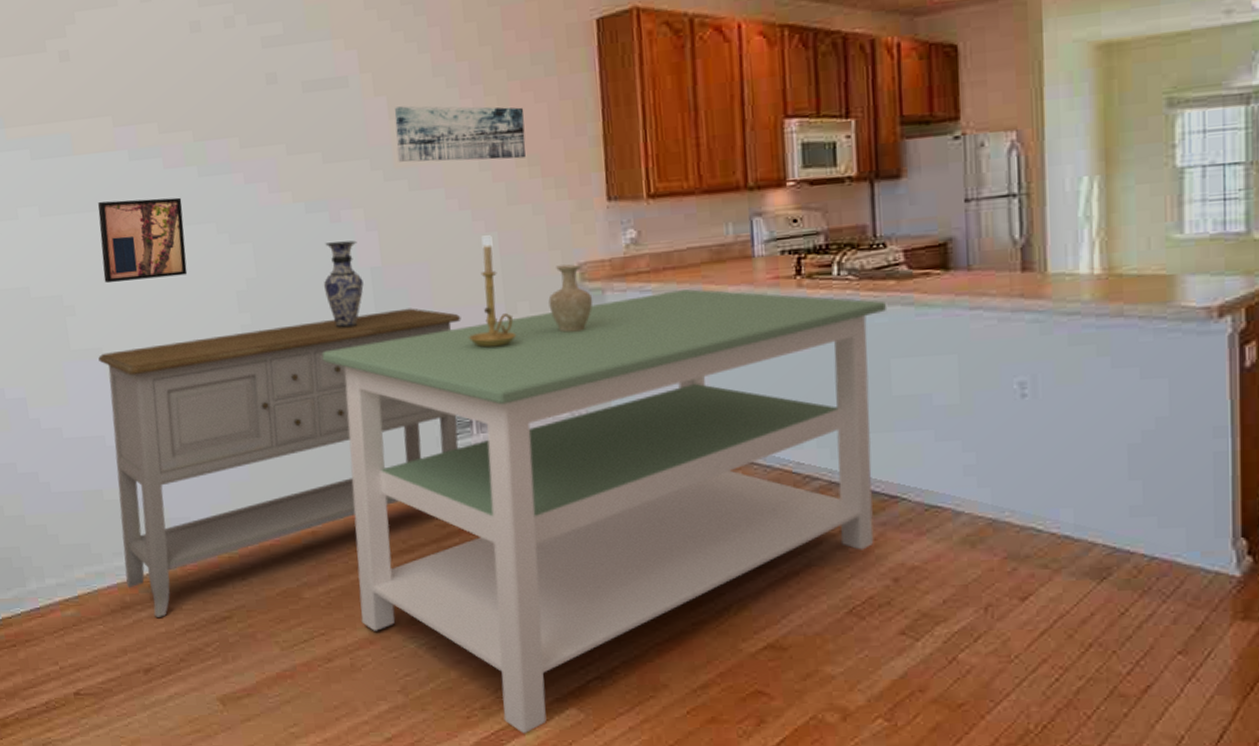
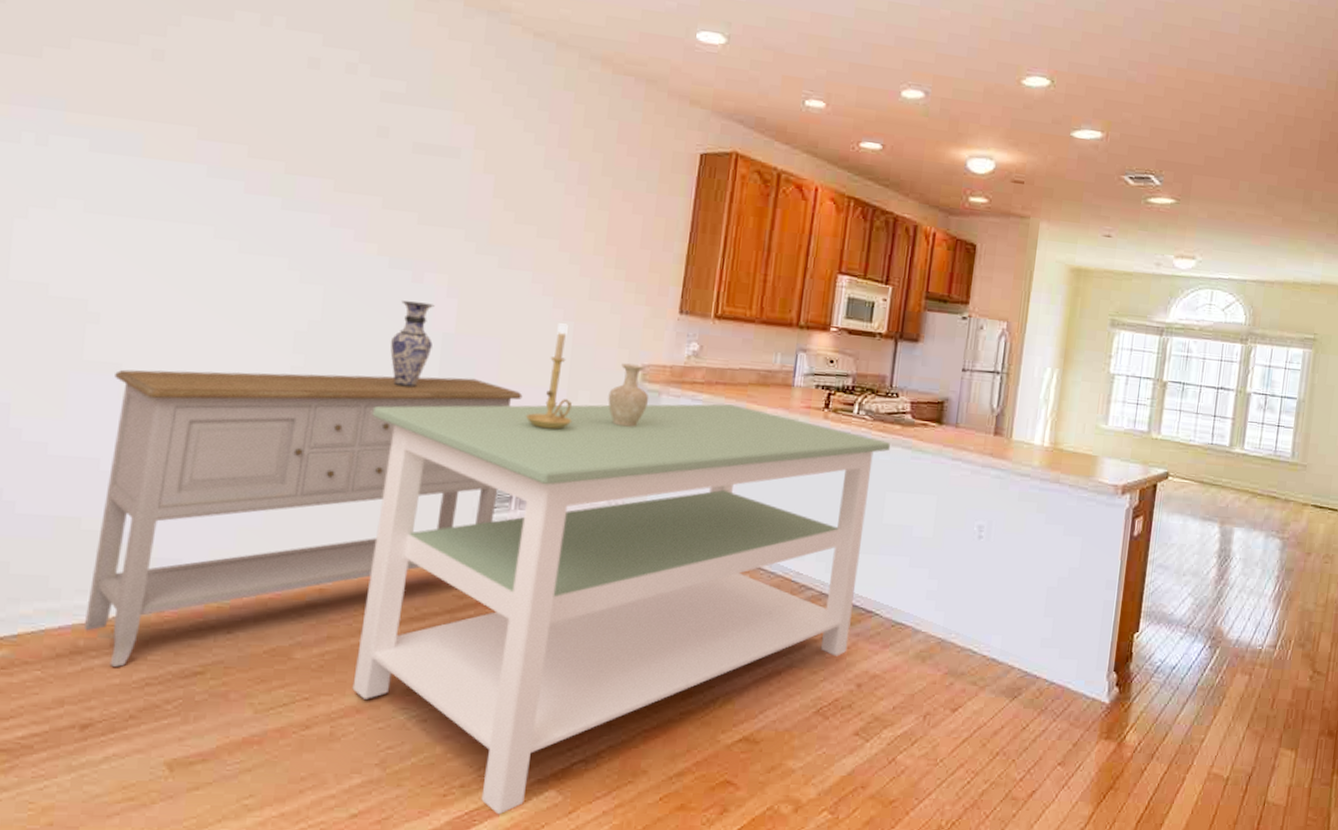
wall art: present [98,197,188,284] -> none [144,212,257,305]
wall art: present [394,106,527,162] -> none [493,187,622,260]

